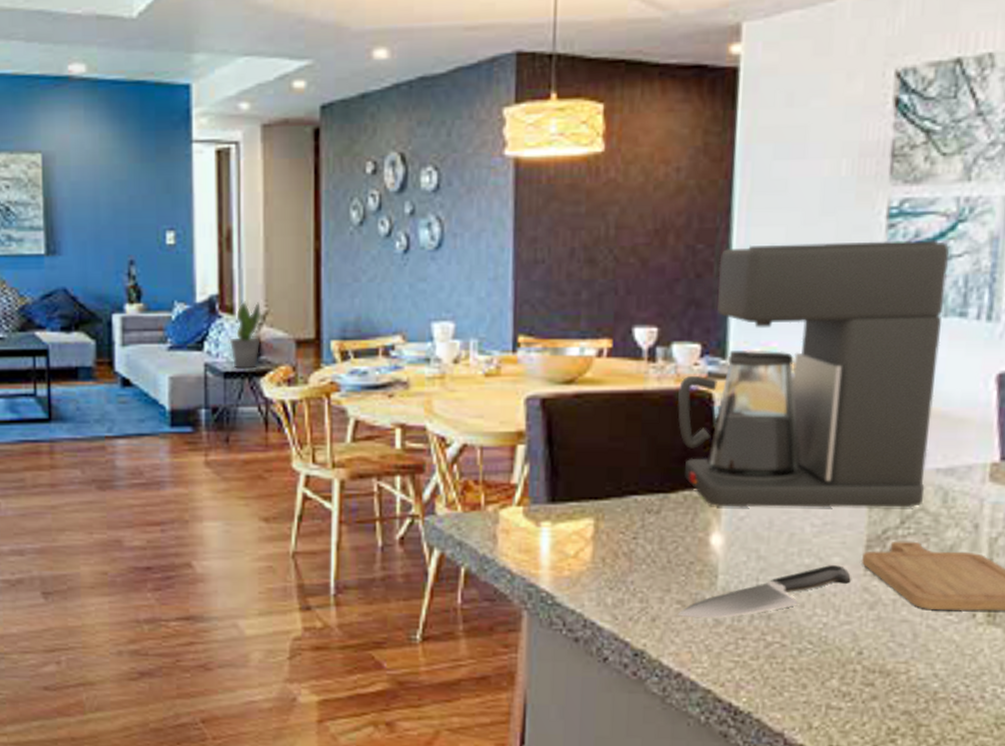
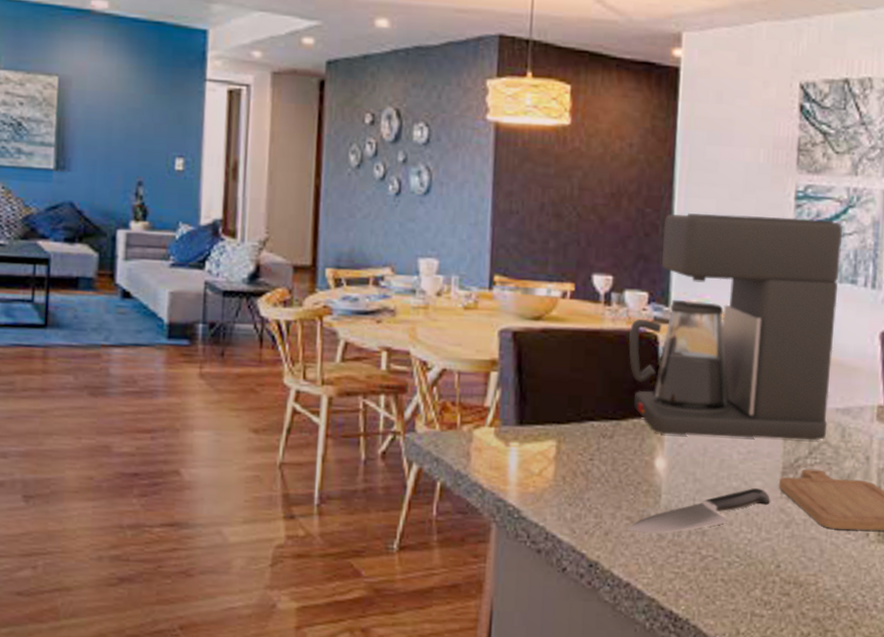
potted plant: present [229,301,261,369] -> none [230,227,262,289]

